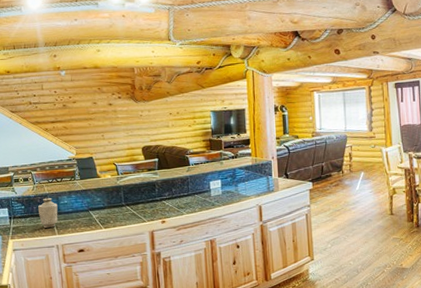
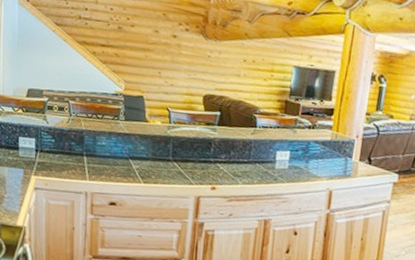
vase: present [38,197,58,228] -> none [70,135,94,171]

